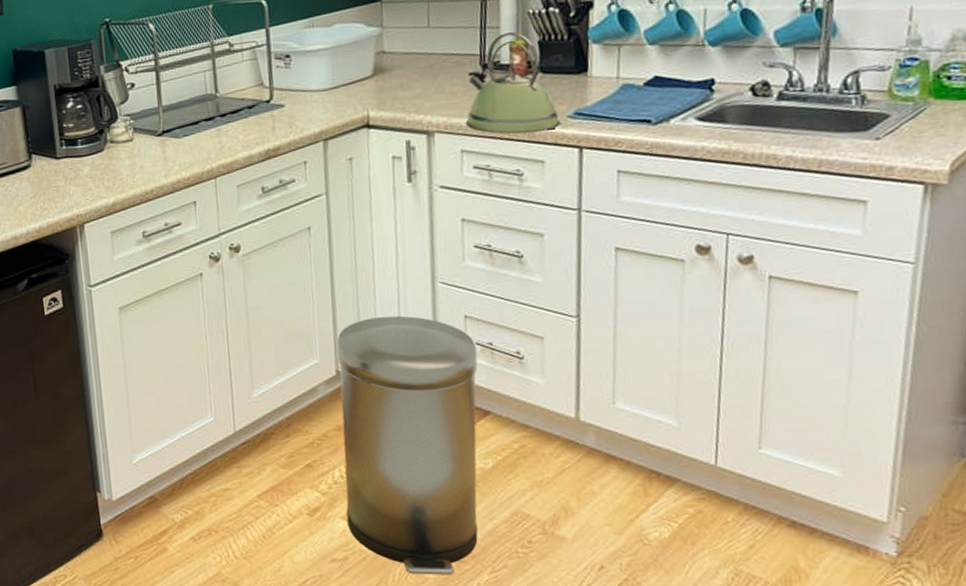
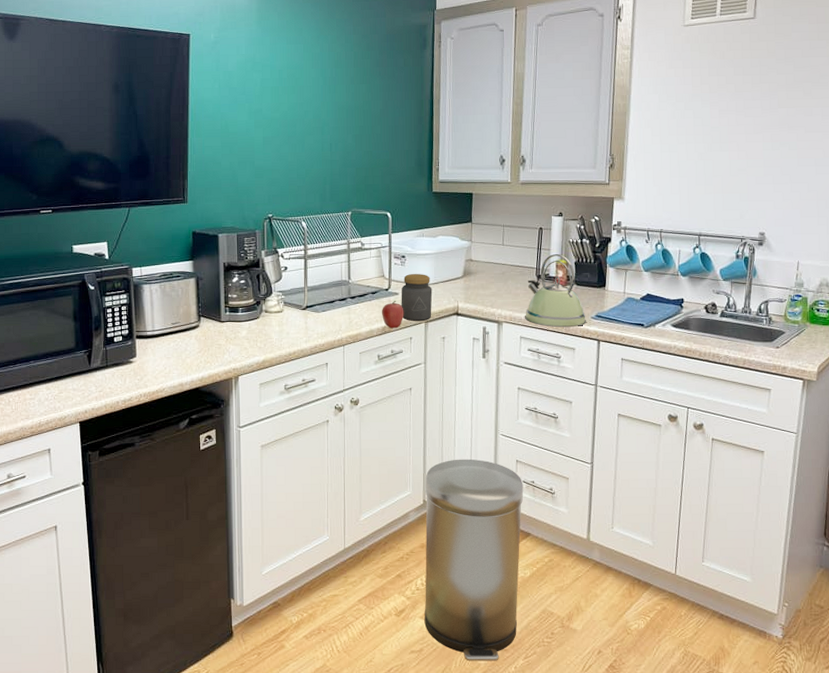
fruit: none [263,114,294,152] -> present [382,300,404,329]
jar: none [287,76,333,141] -> present [401,274,433,322]

